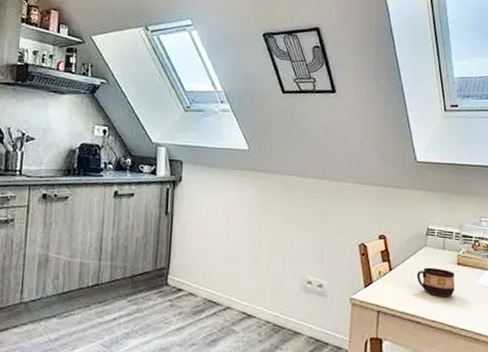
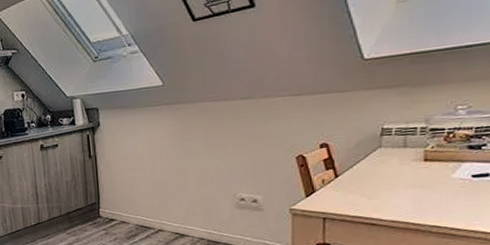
cup: present [416,267,455,296] -> none [369,167,422,196]

